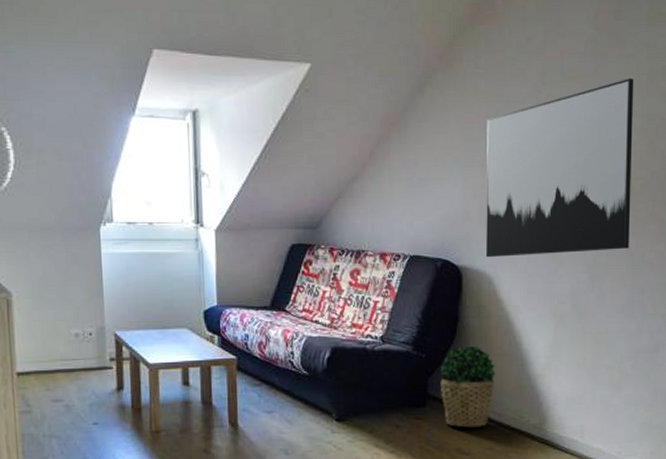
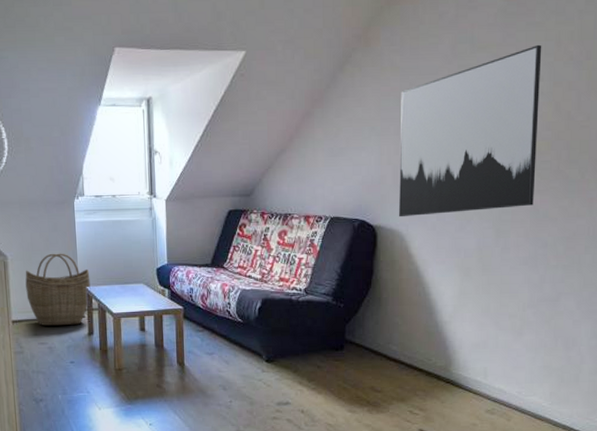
woven basket: none [35,290,120,379] -> present [25,253,91,326]
potted plant: present [440,345,495,428] -> none [357,296,406,369]

